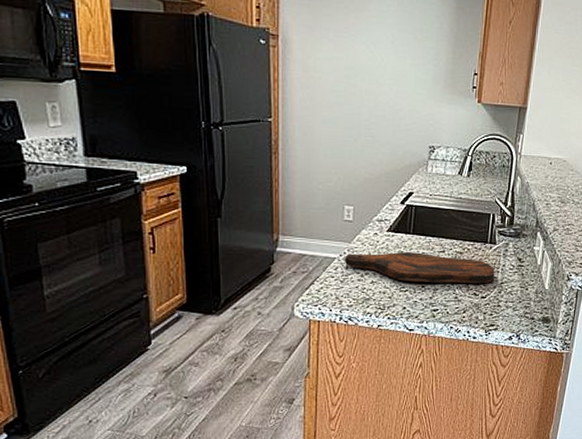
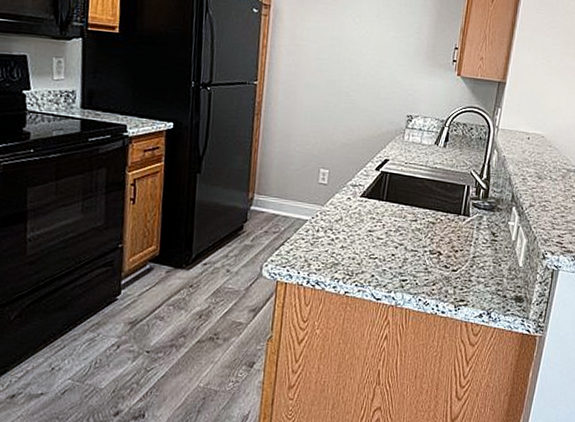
cutting board: present [344,252,495,284] -> none [315,216,468,257]

